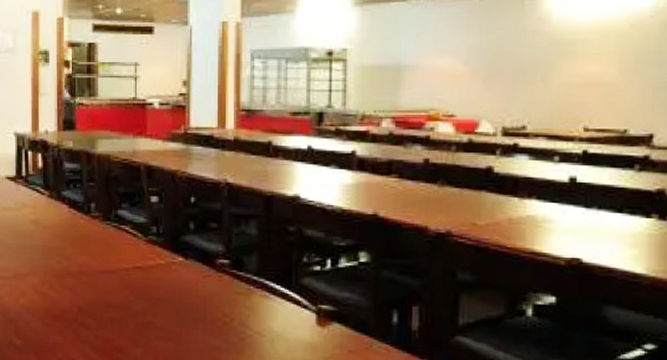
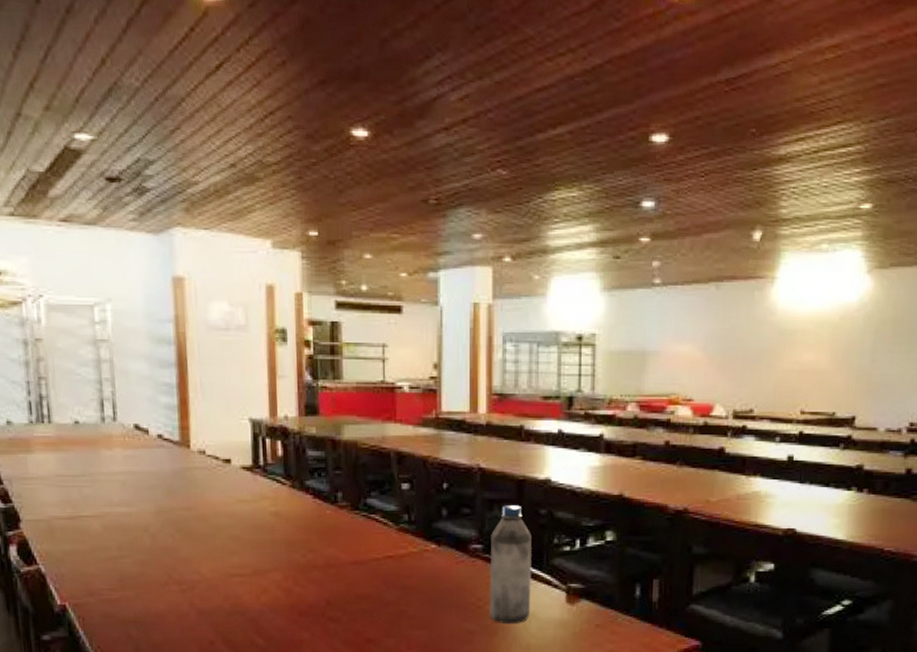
water bottle: none [236,221,280,343] -> present [490,505,531,624]

